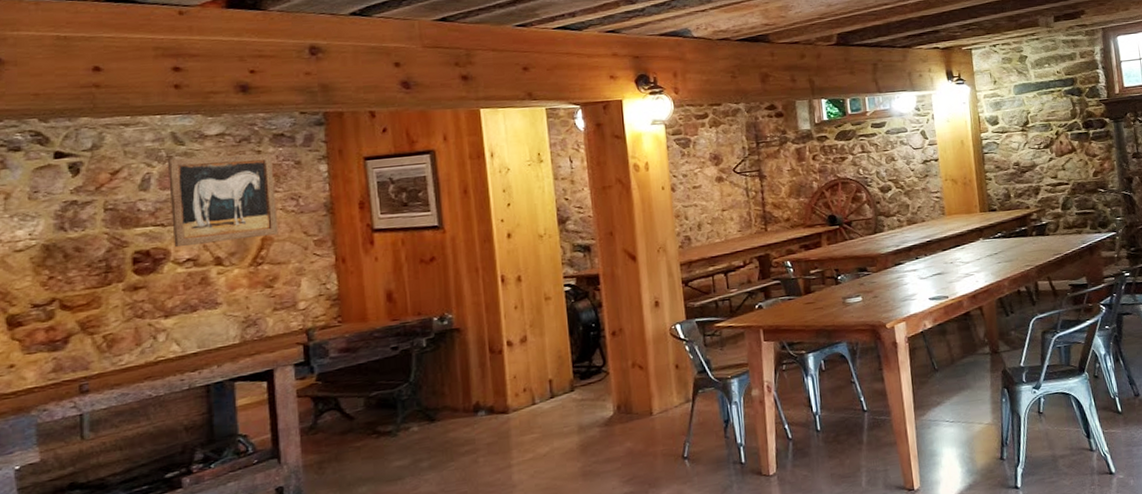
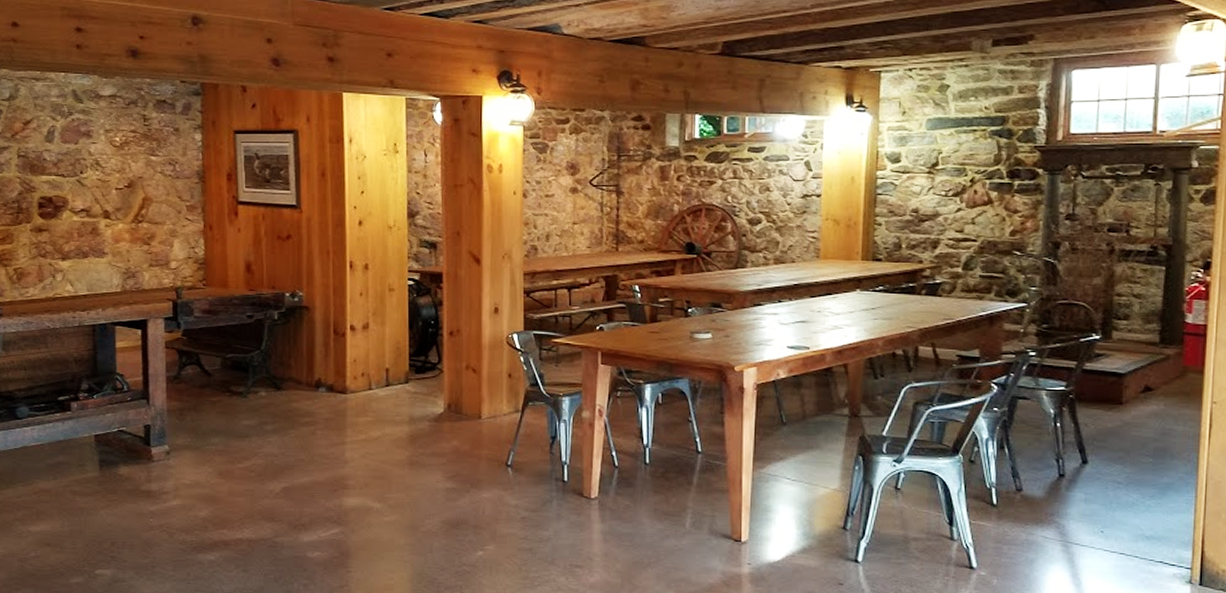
wall art: present [168,153,279,247] -> none [69,114,157,197]

